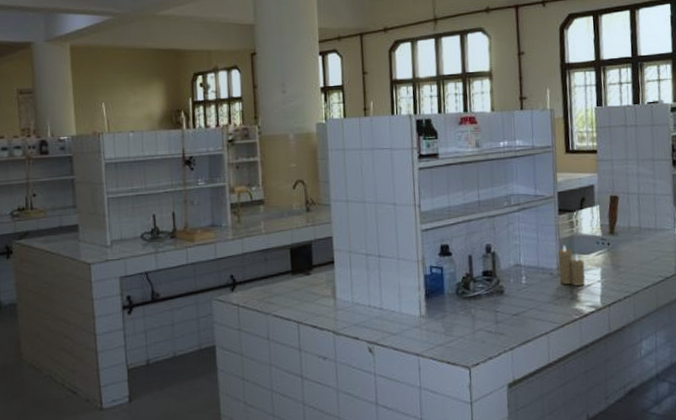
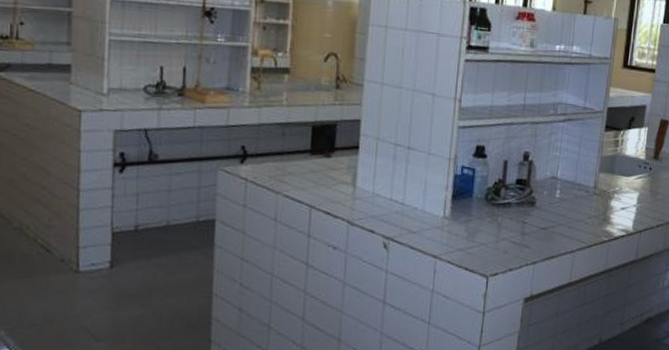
candle: present [558,245,585,286] -> none [594,163,623,208]

